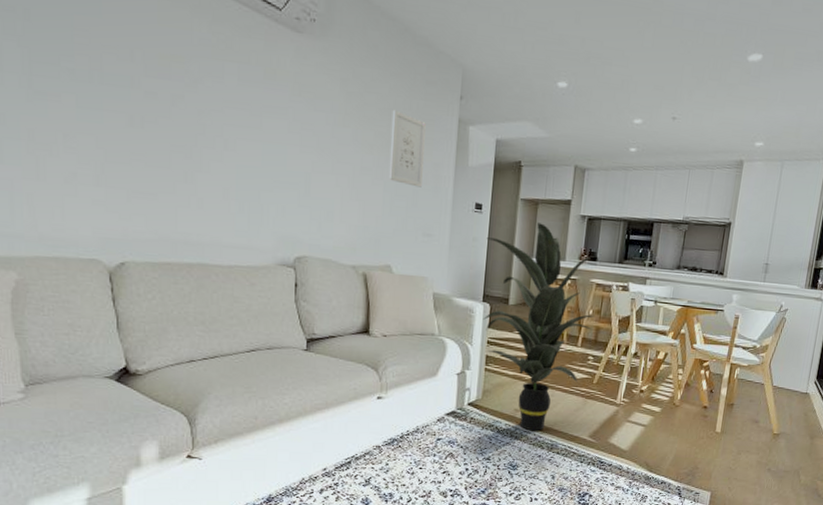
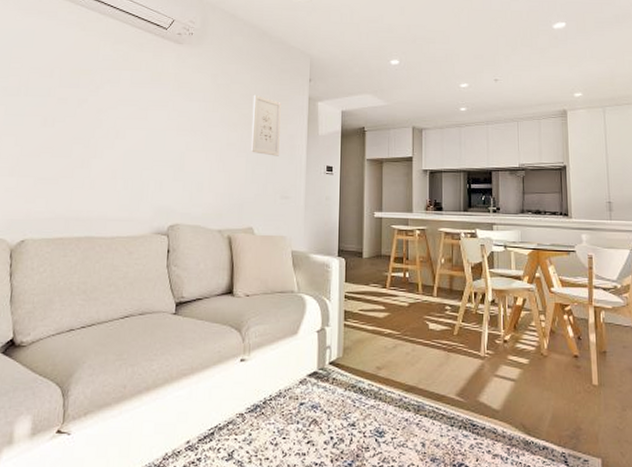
indoor plant: present [482,223,595,431] -> none [338,179,447,391]

